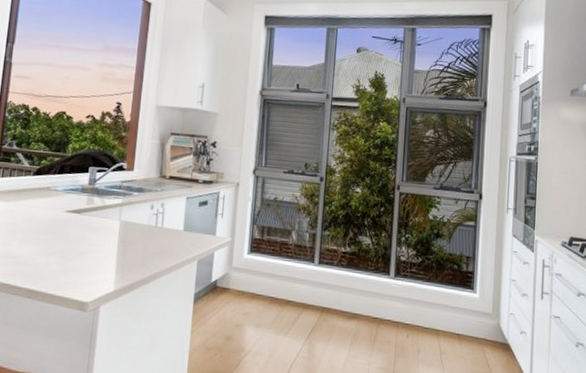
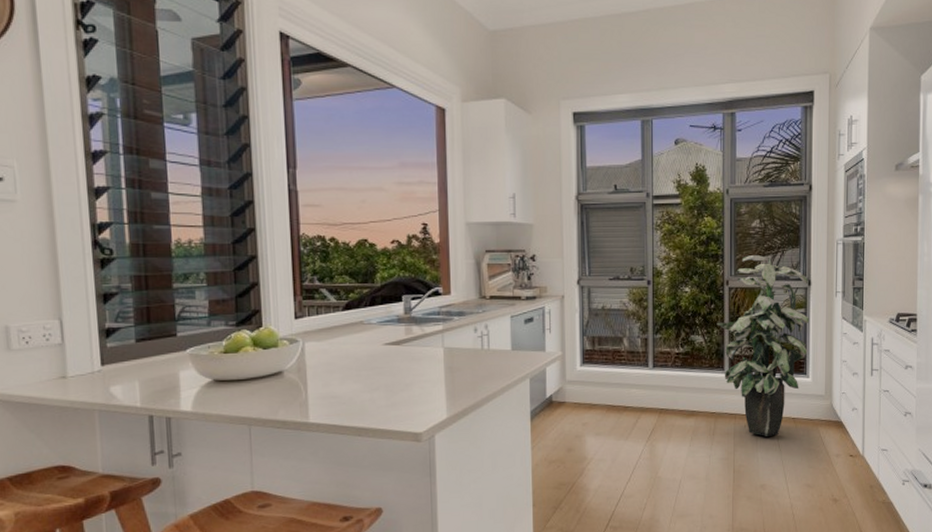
indoor plant: none [385,163,480,351] -> present [717,255,809,436]

